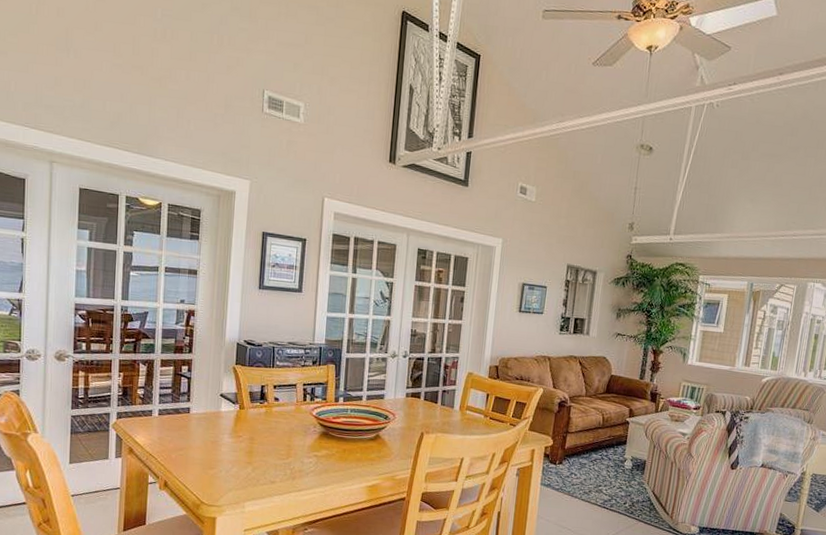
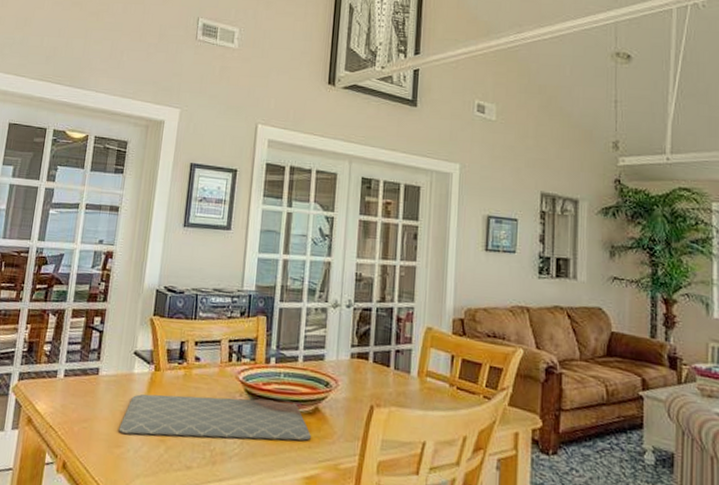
placemat: none [211,427,373,460] -> present [119,394,311,441]

